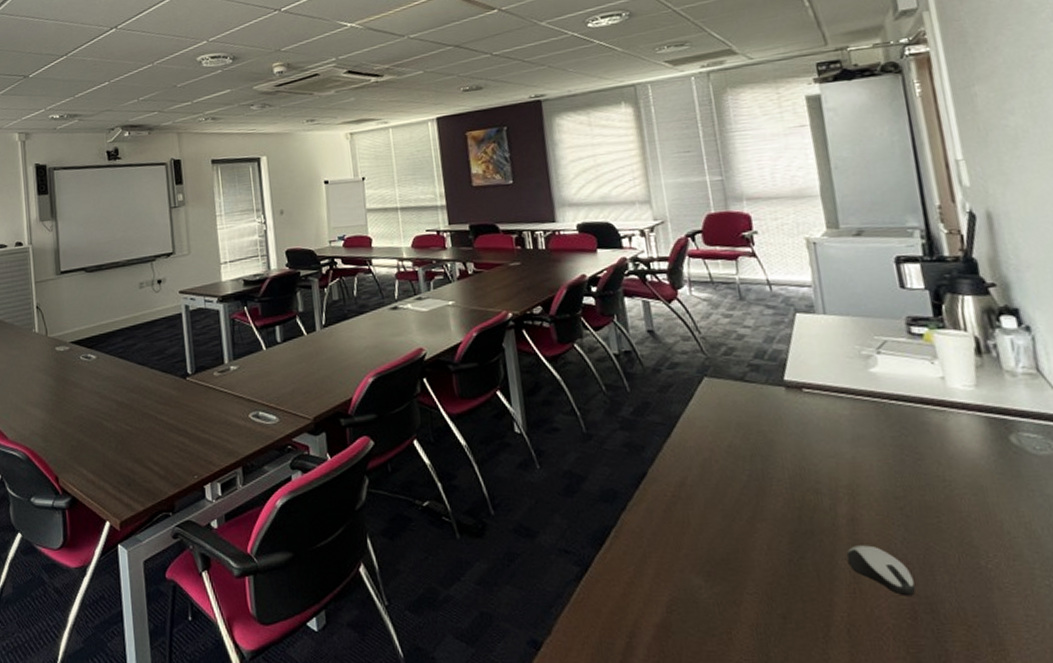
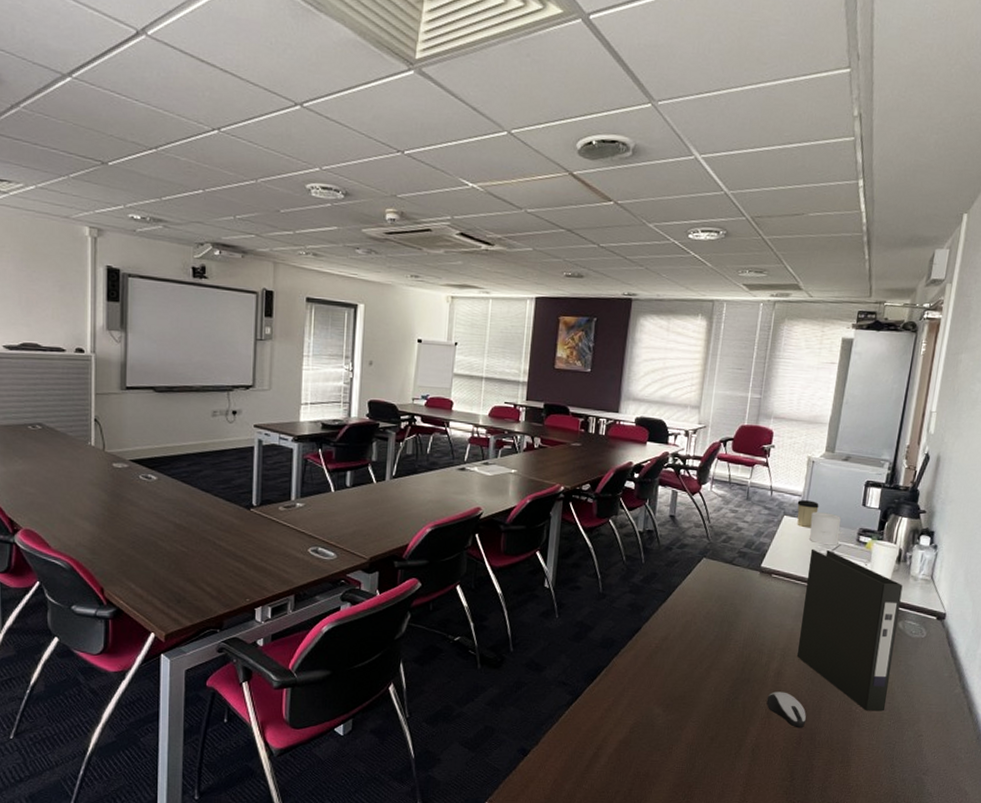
cup: none [808,290,841,325] -> present [797,500,819,528]
paper towel roll: none [833,302,885,344] -> present [809,512,843,546]
binder: none [846,350,1034,566] -> present [796,548,903,711]

